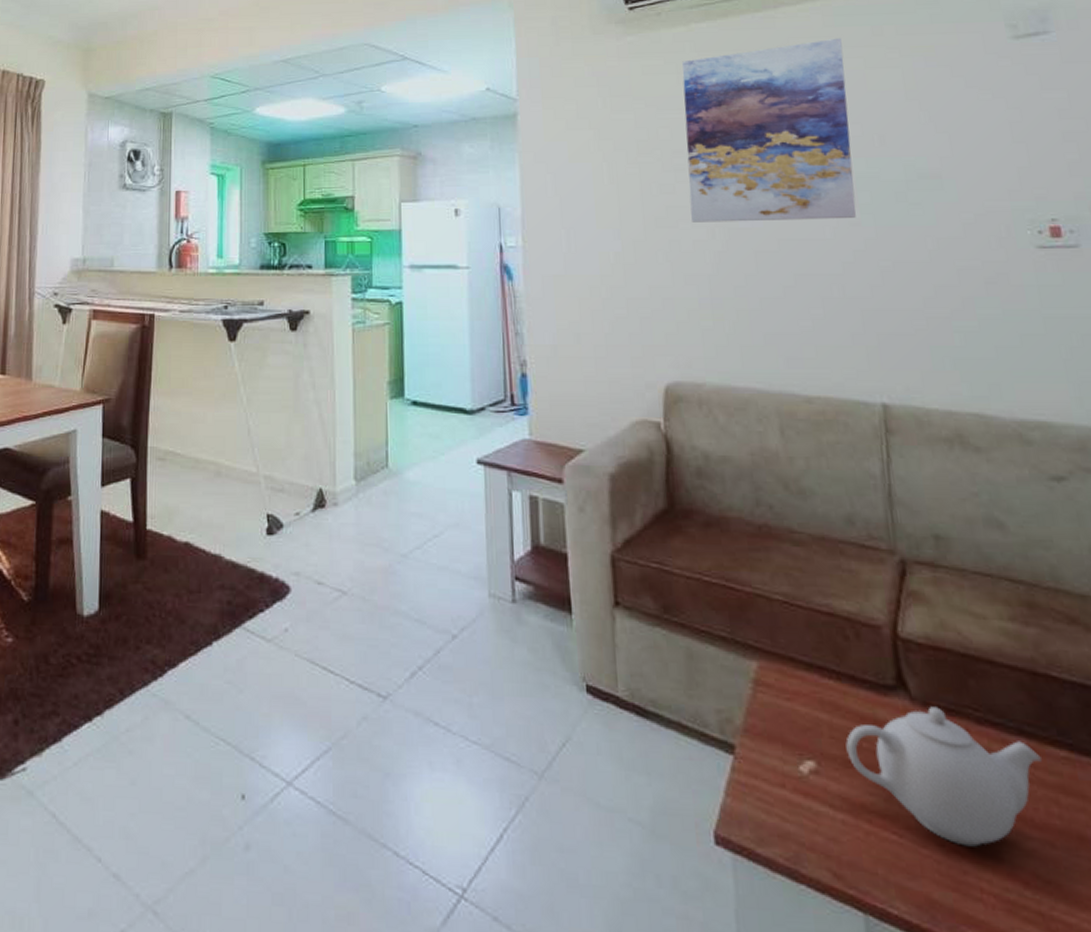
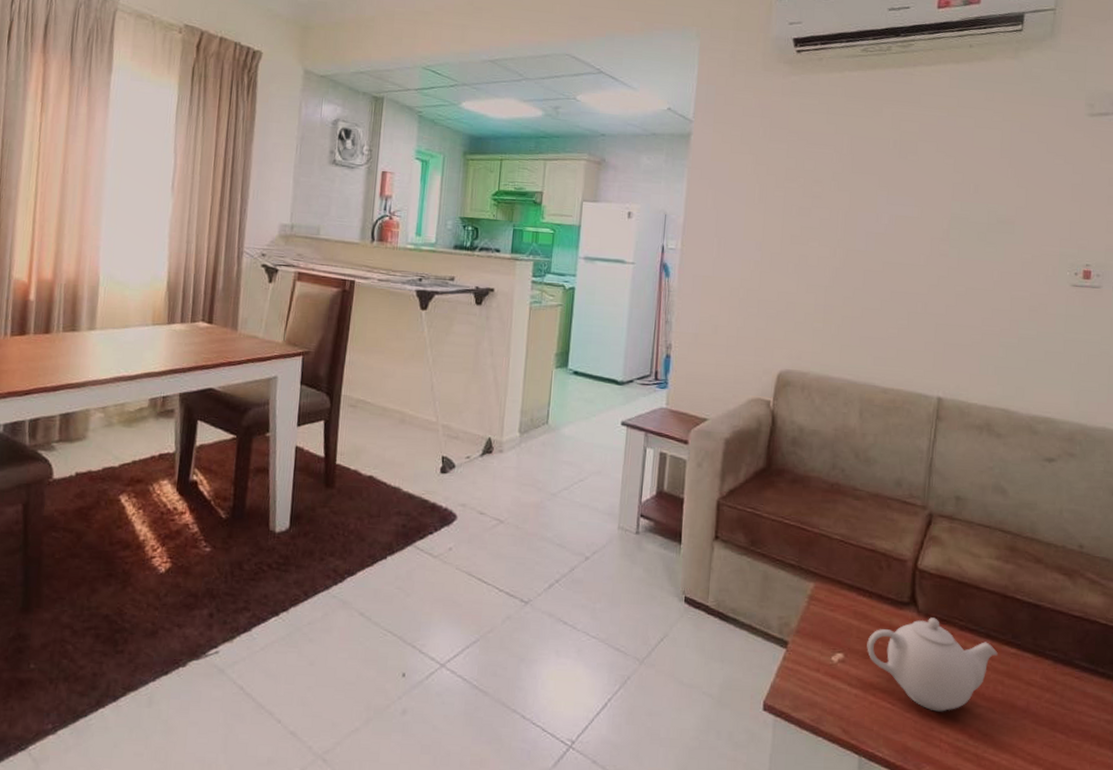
wall art: present [682,38,856,222] -> none [820,98,961,250]

